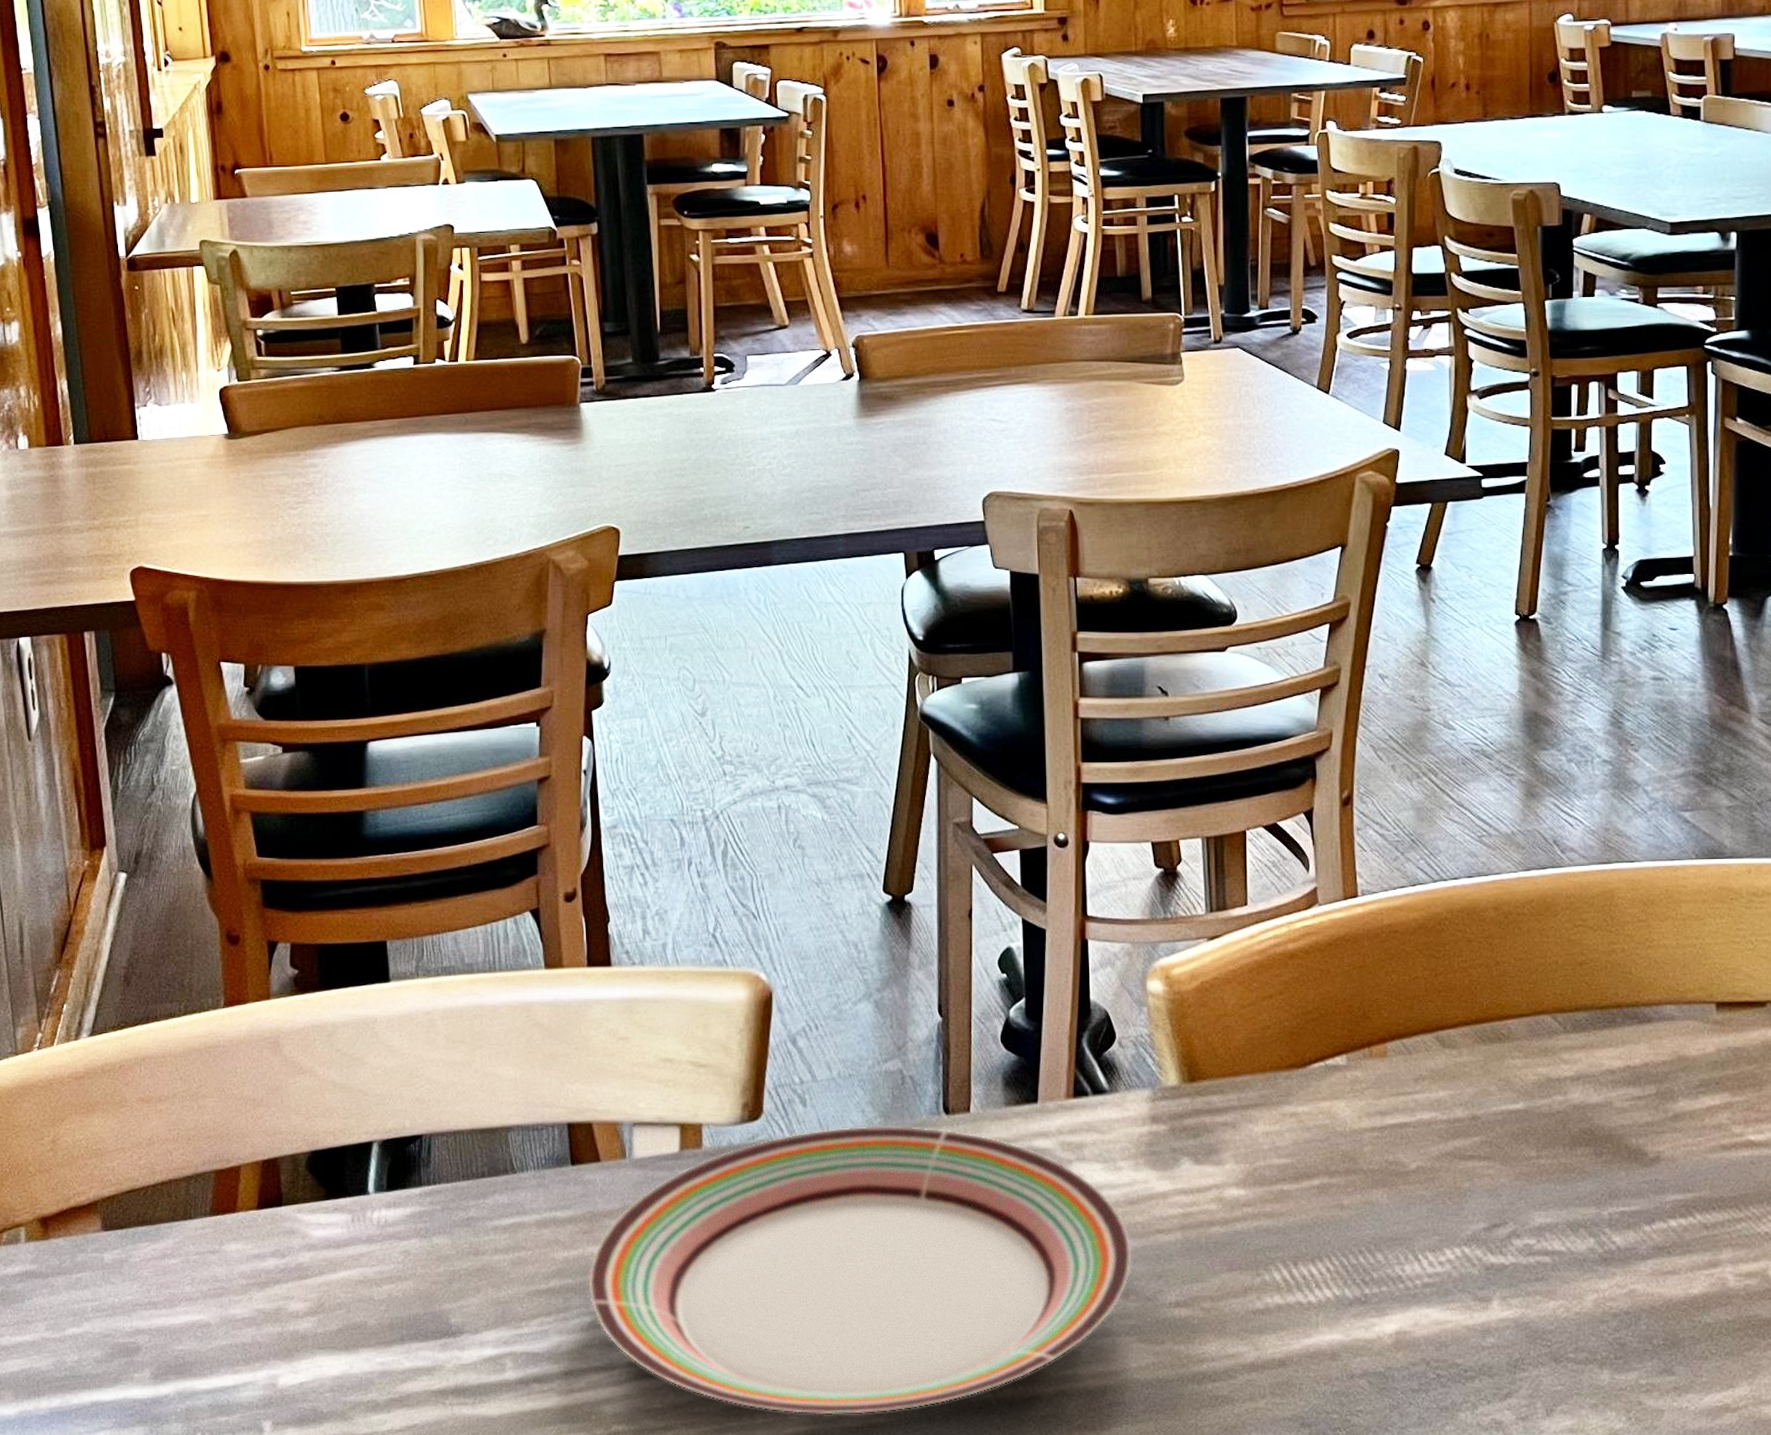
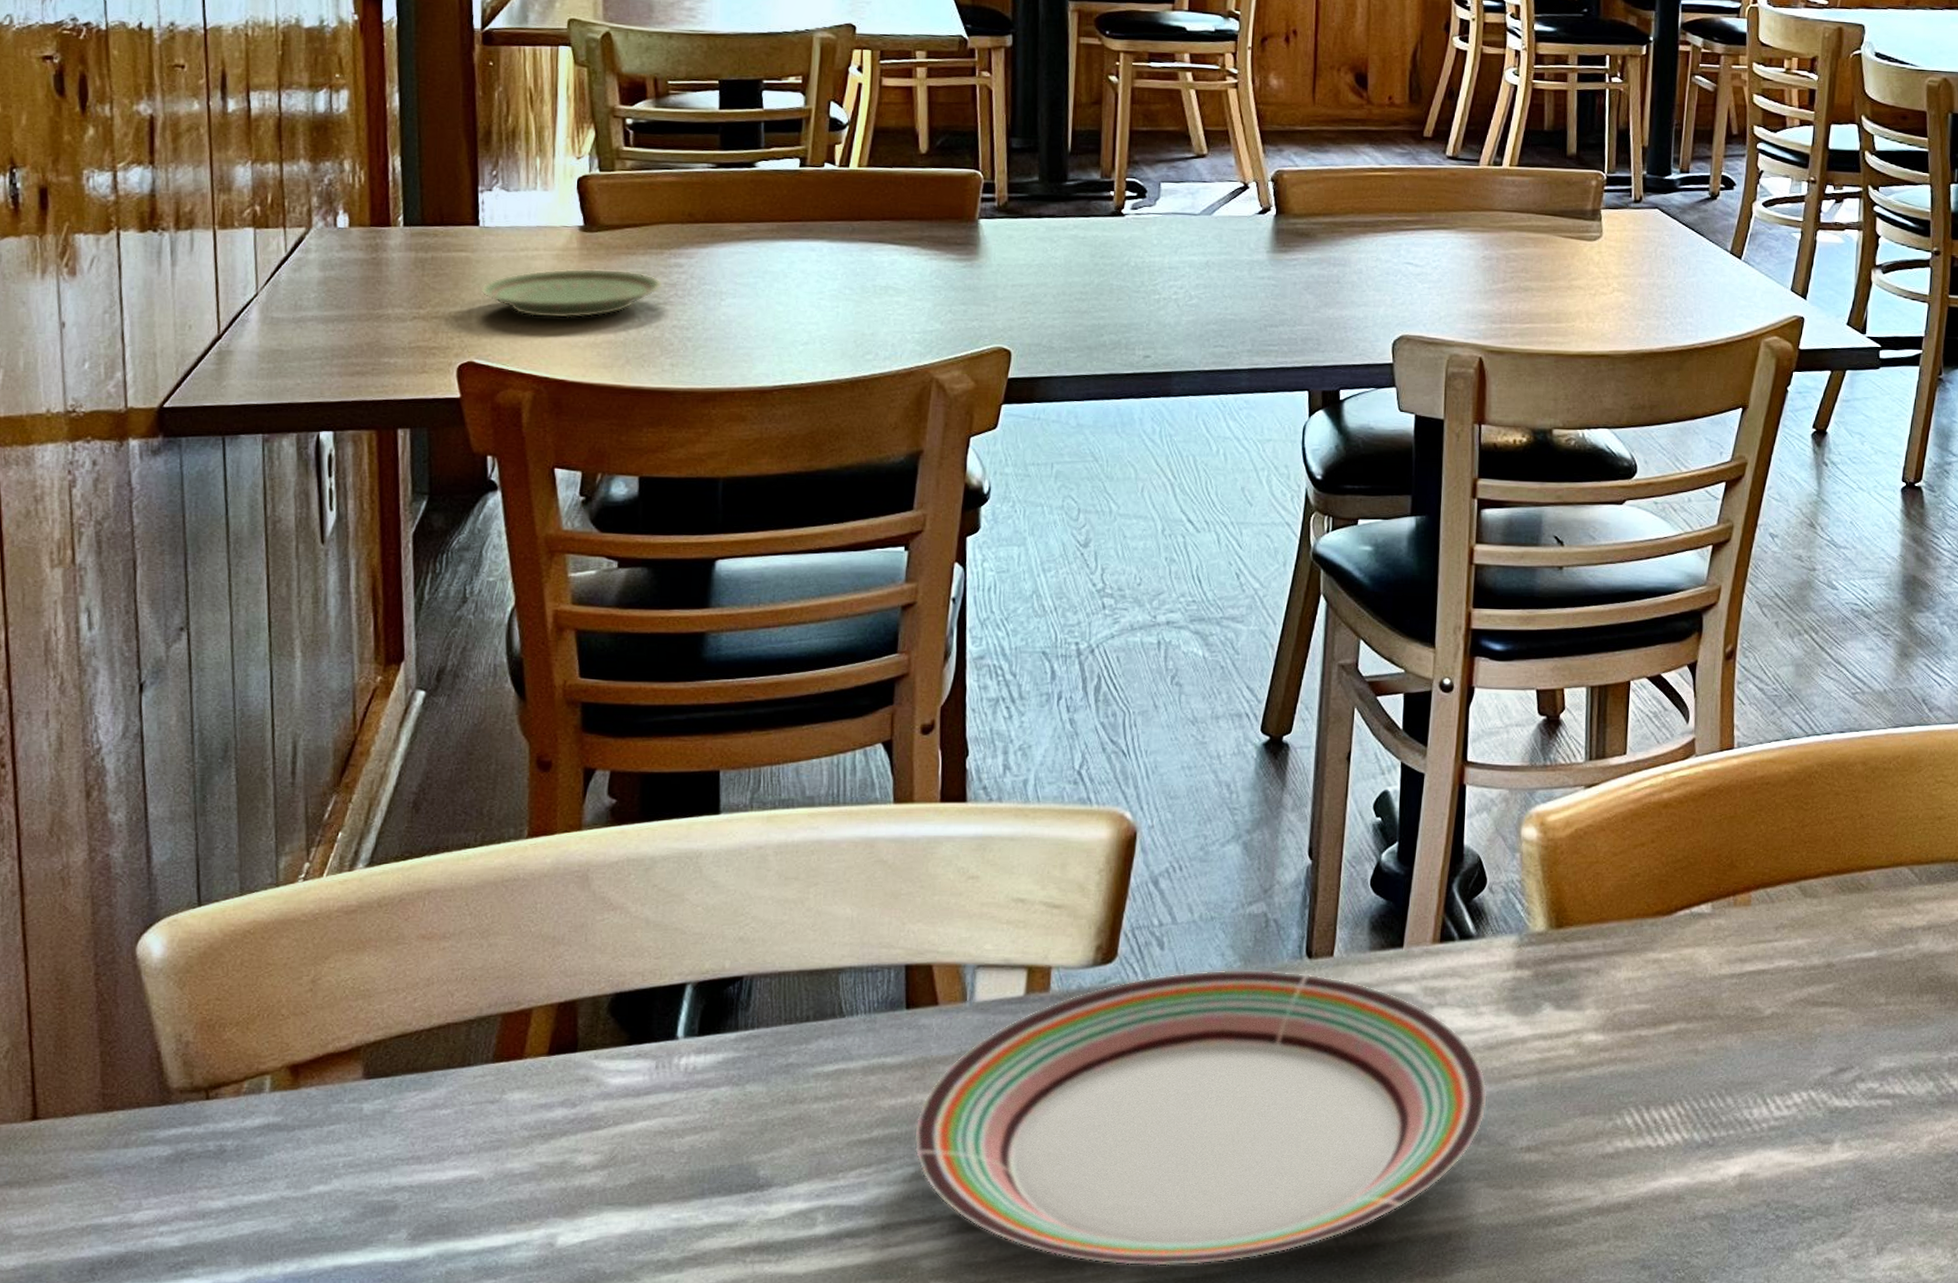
plate: none [144,472,301,522] -> present [481,268,662,319]

